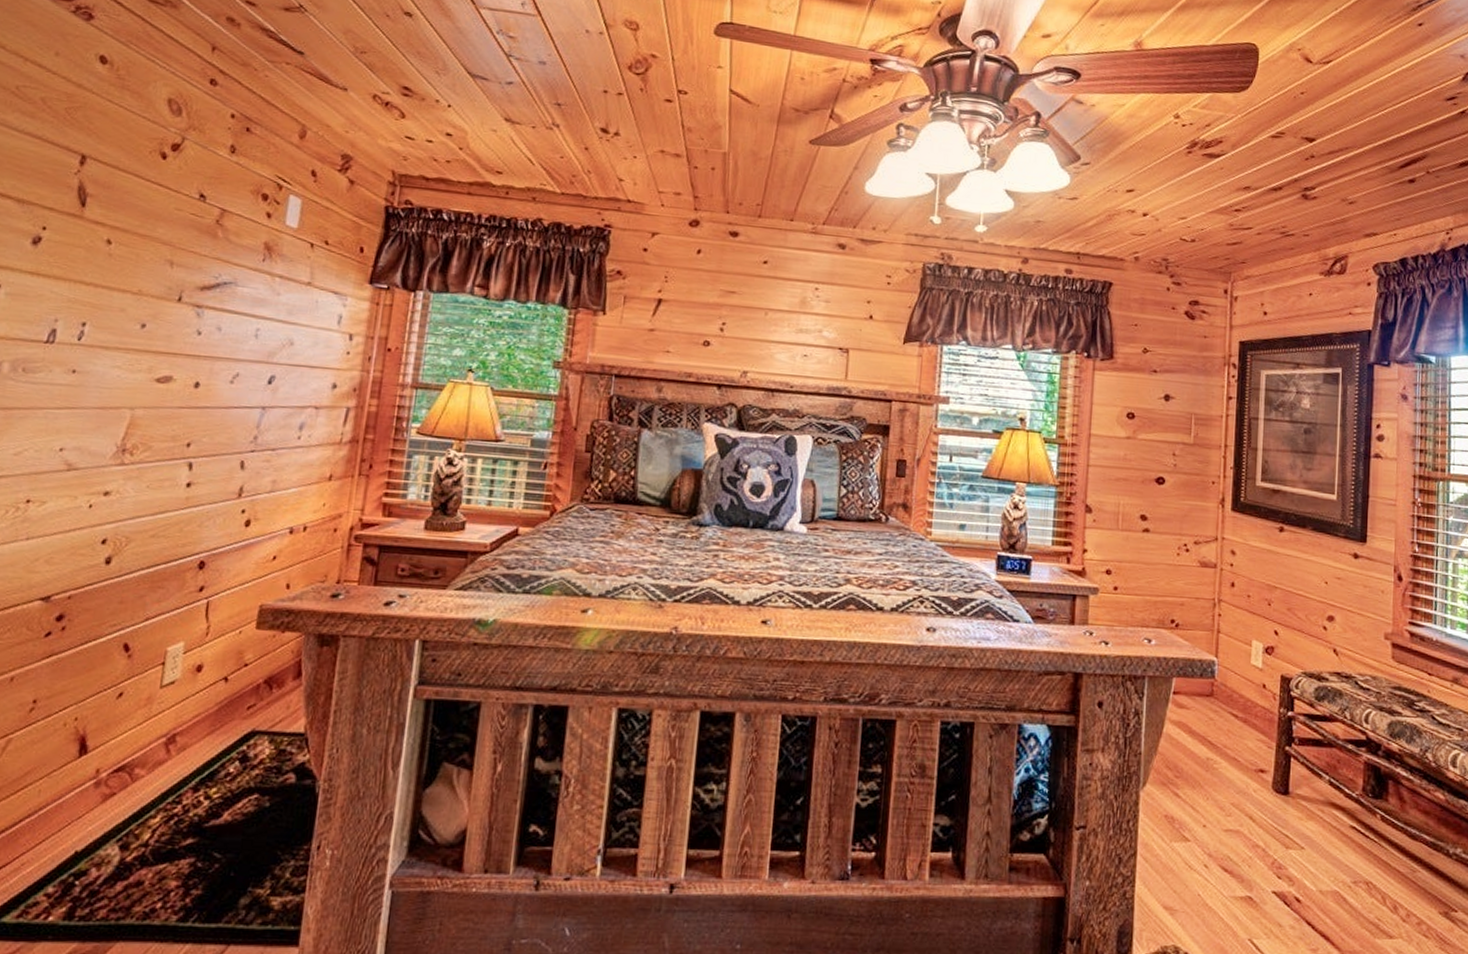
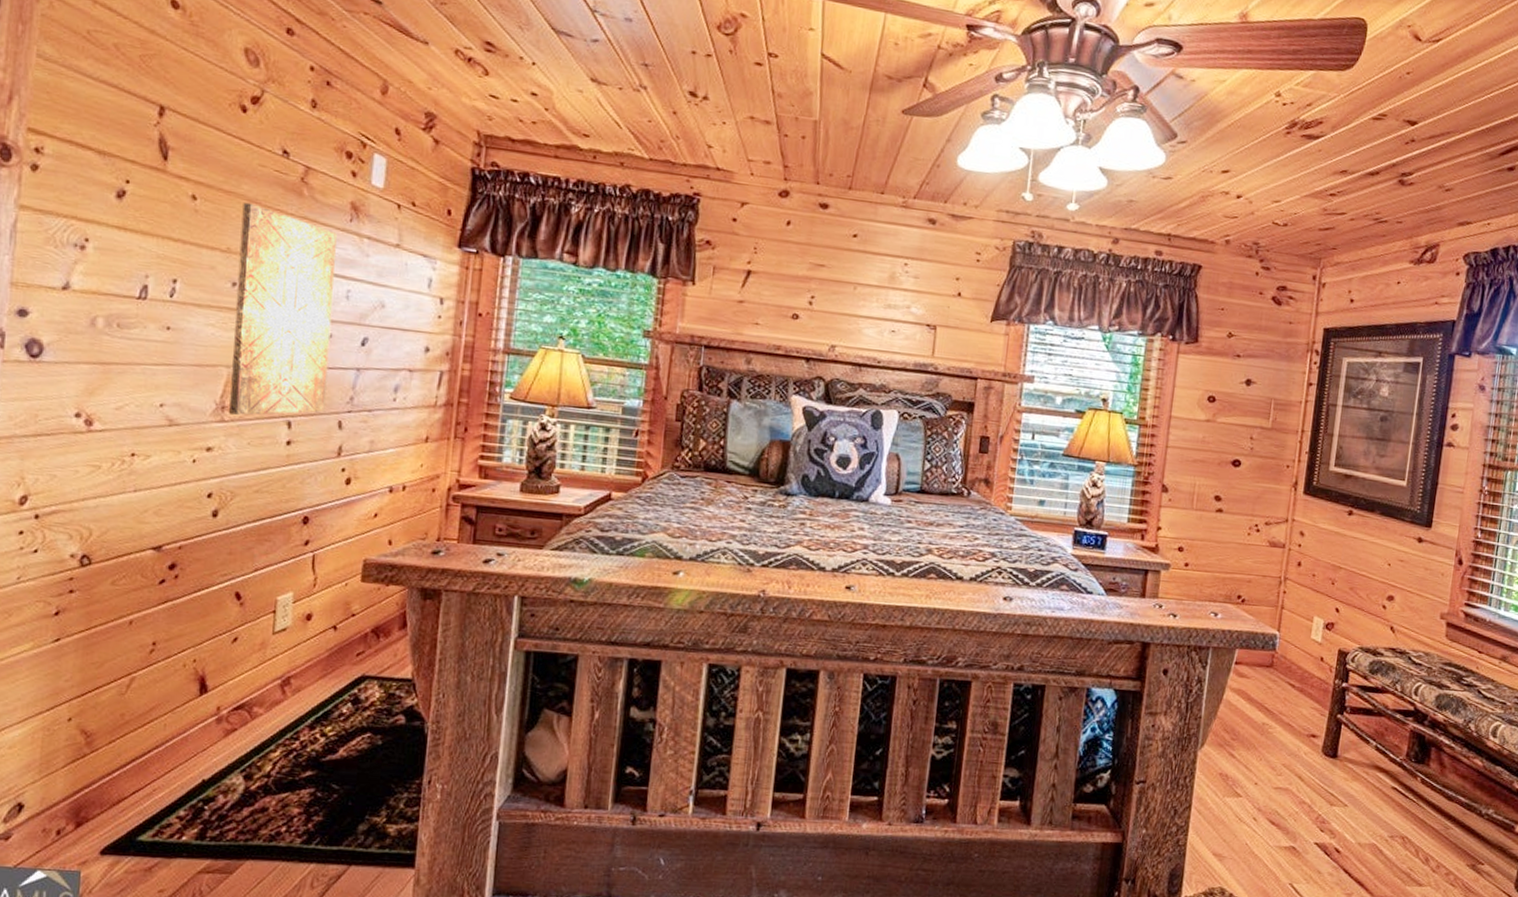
wall art: none [130,245,249,458] -> present [229,202,337,415]

